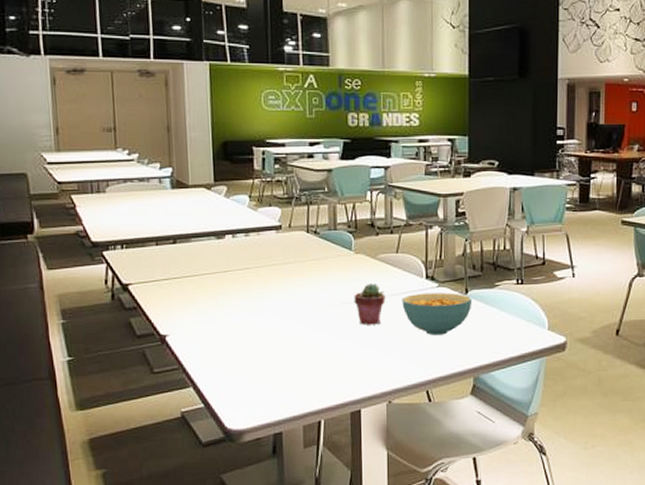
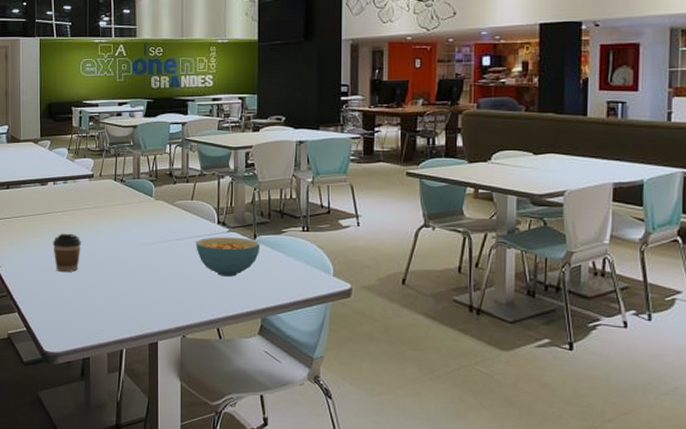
coffee cup: none [233,293,270,339] -> present [53,233,82,273]
potted succulent: present [354,284,385,325] -> none [153,227,181,265]

